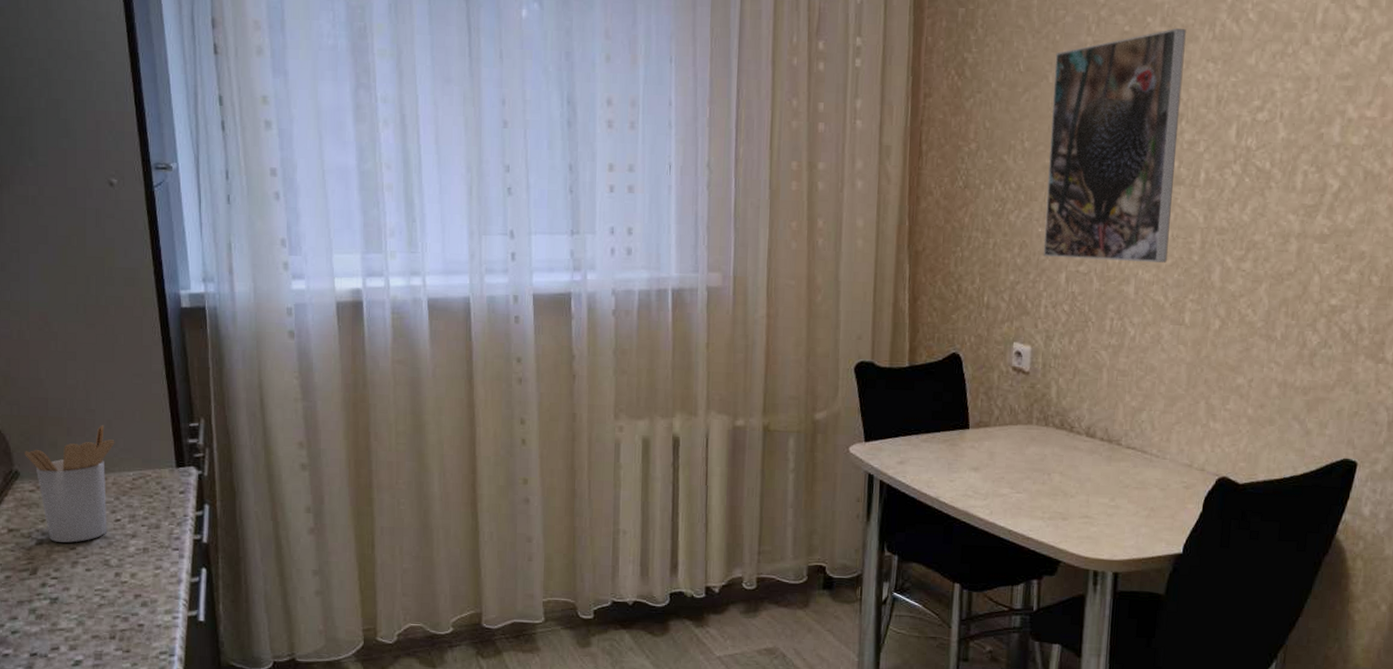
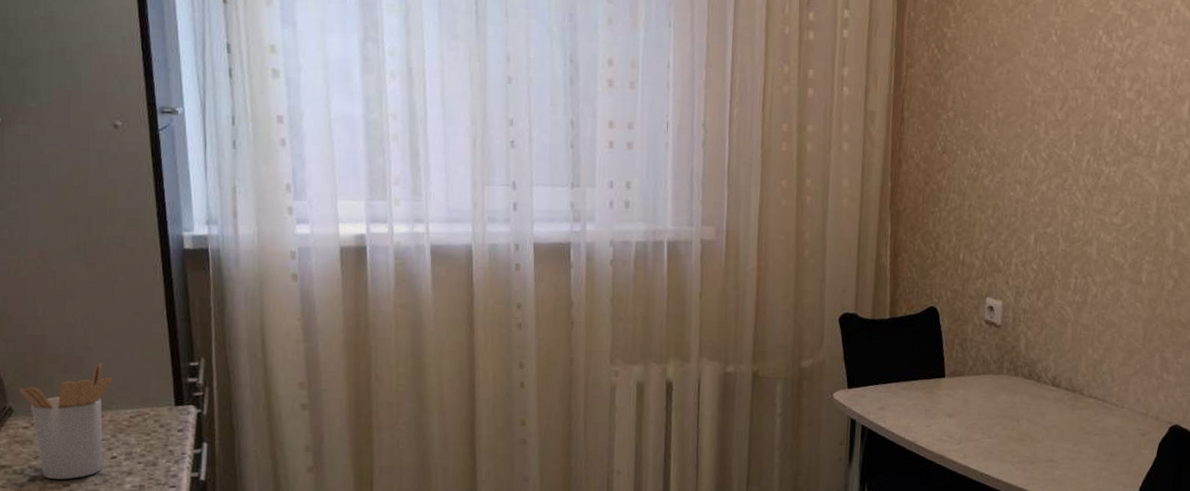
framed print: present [1043,27,1186,263] -> none [1014,12,1145,227]

